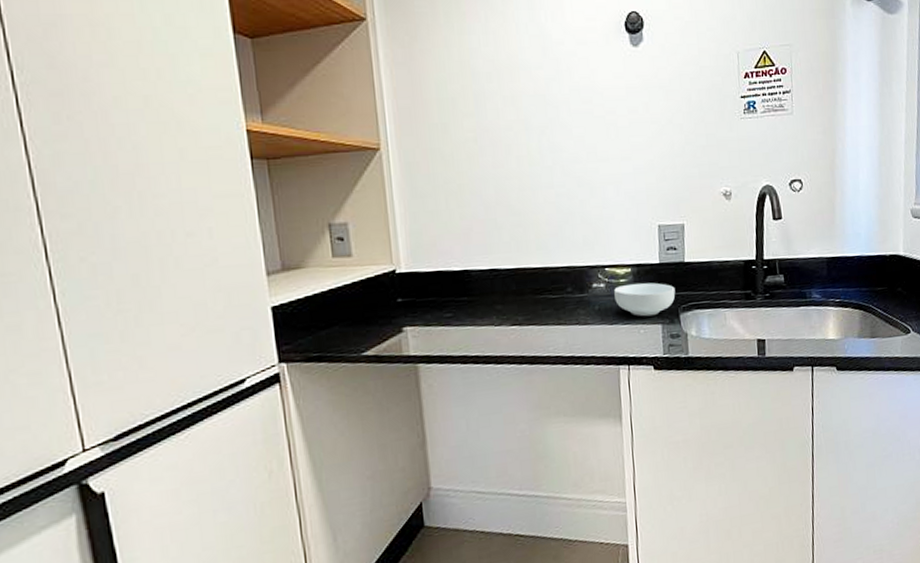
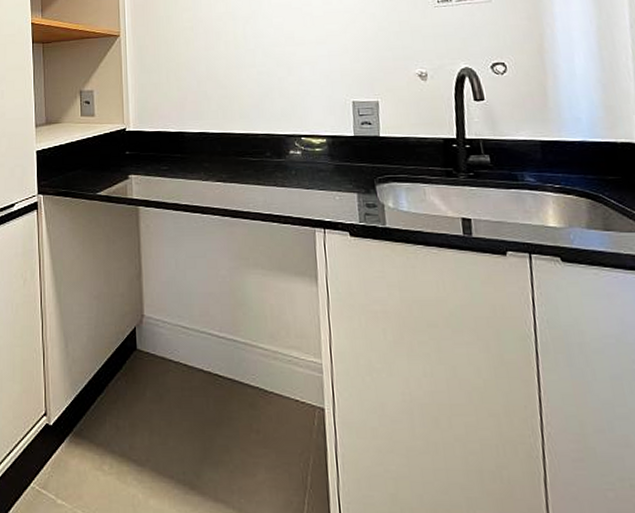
cereal bowl: present [614,282,676,317] -> none [310,152,371,185]

